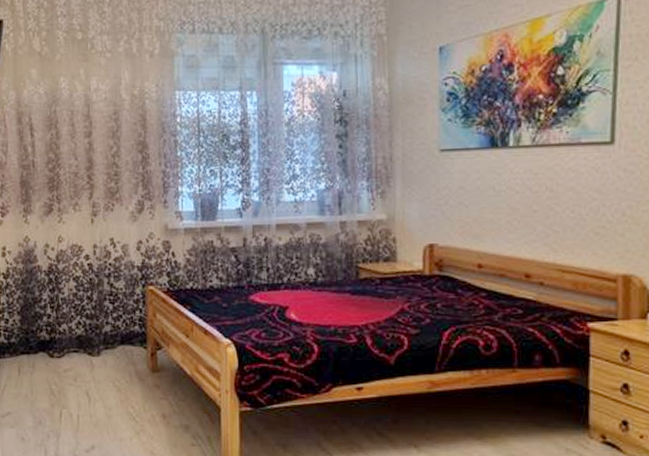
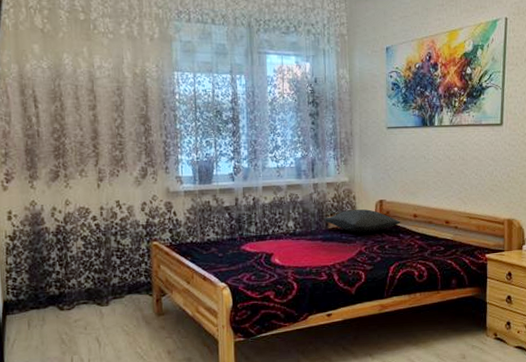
pillow: none [353,256,460,285] -> present [324,209,401,233]

